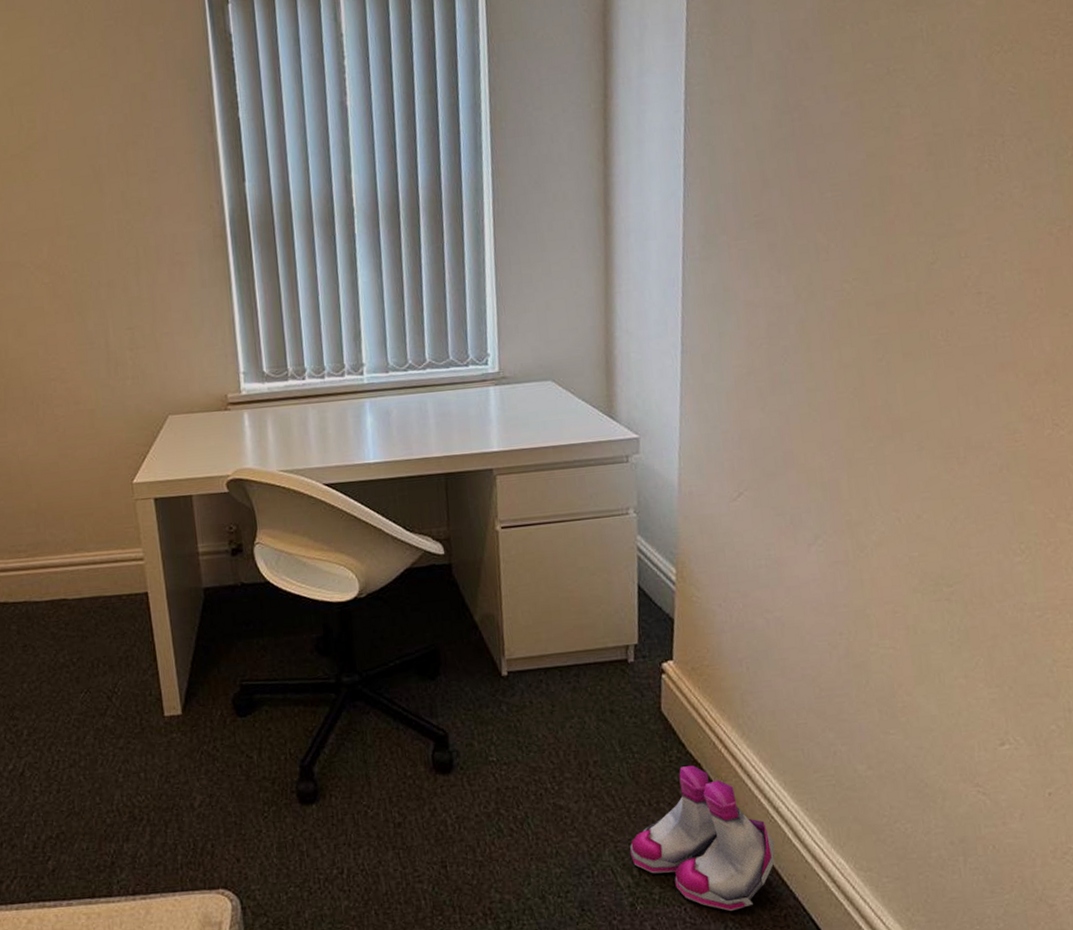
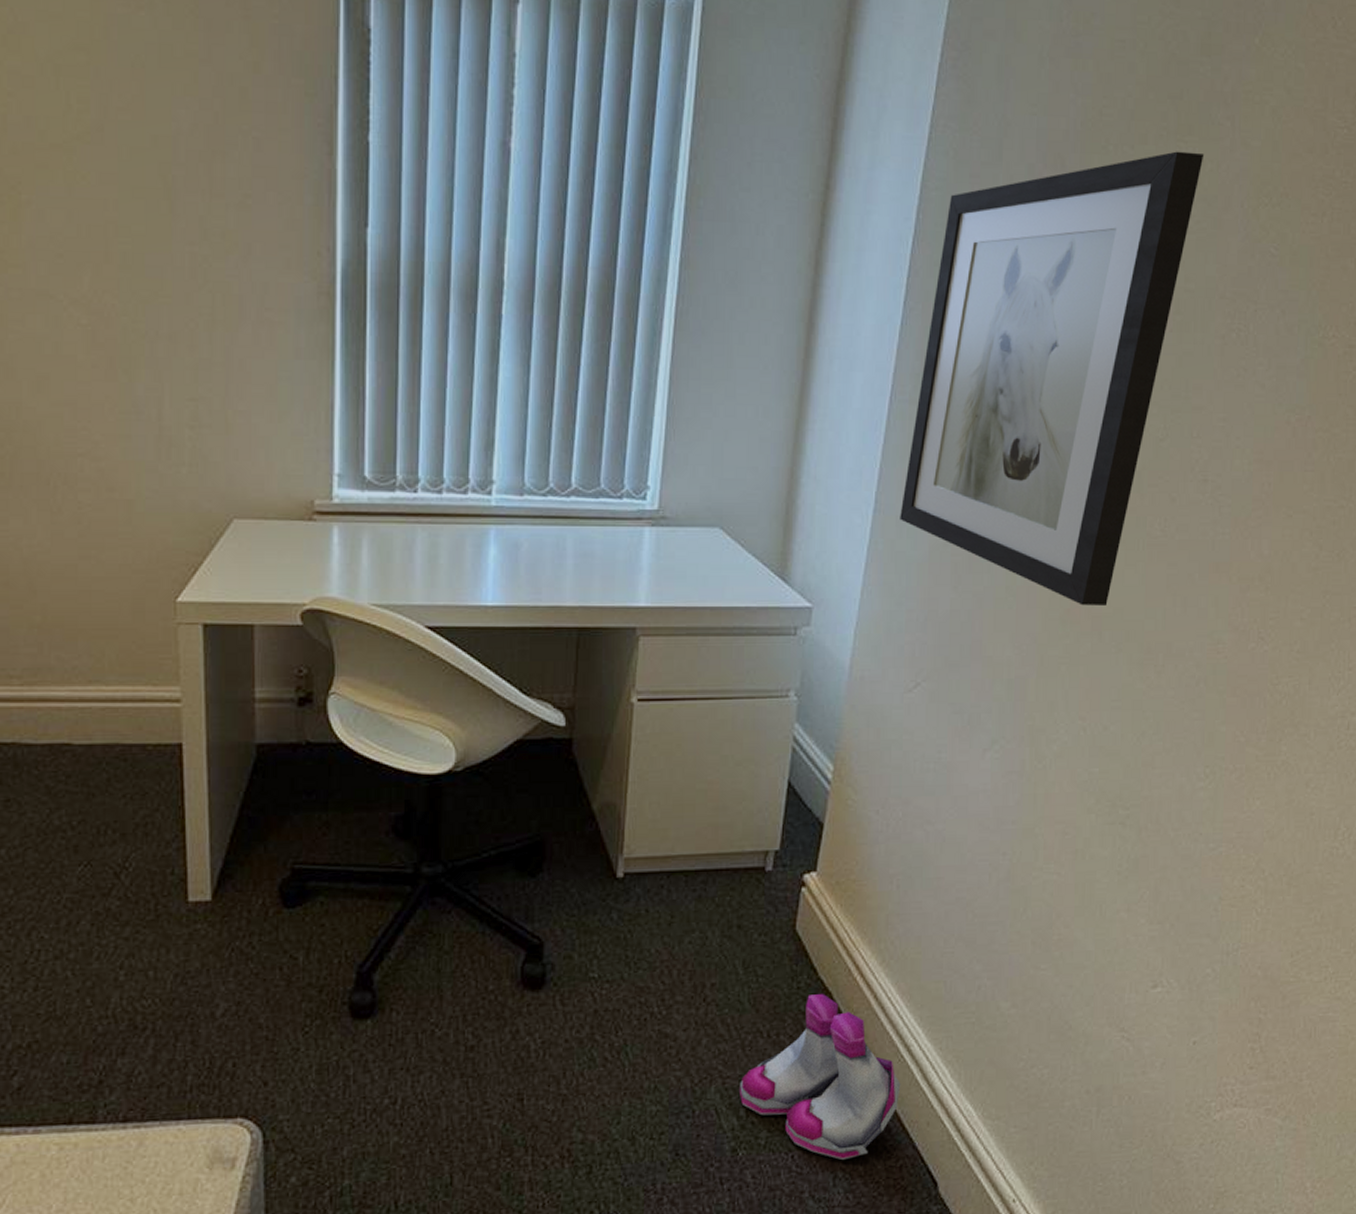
wall art: none [704,18,934,413] -> present [900,151,1205,606]

